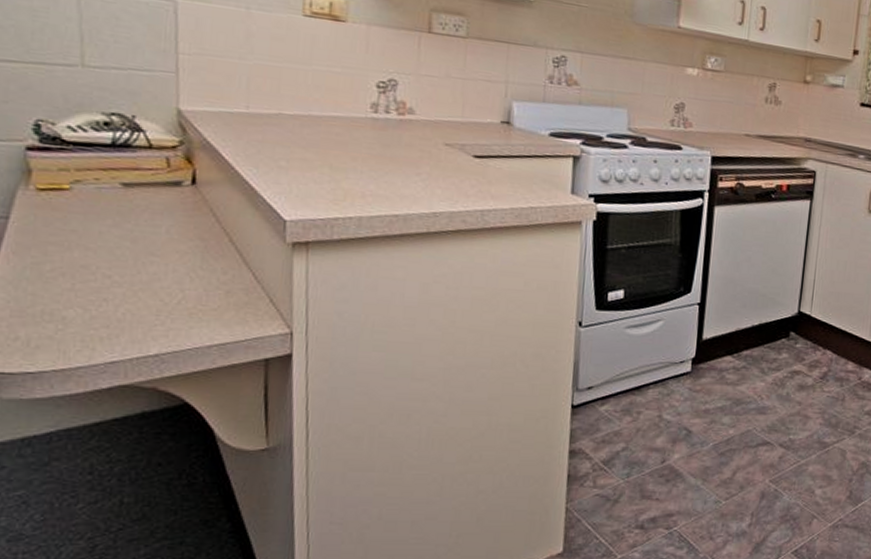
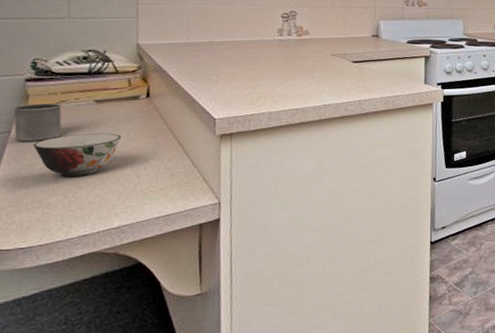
mug: none [11,181,78,233] -> present [13,103,62,141]
soup bowl: none [40,227,158,285] -> present [33,133,121,177]

